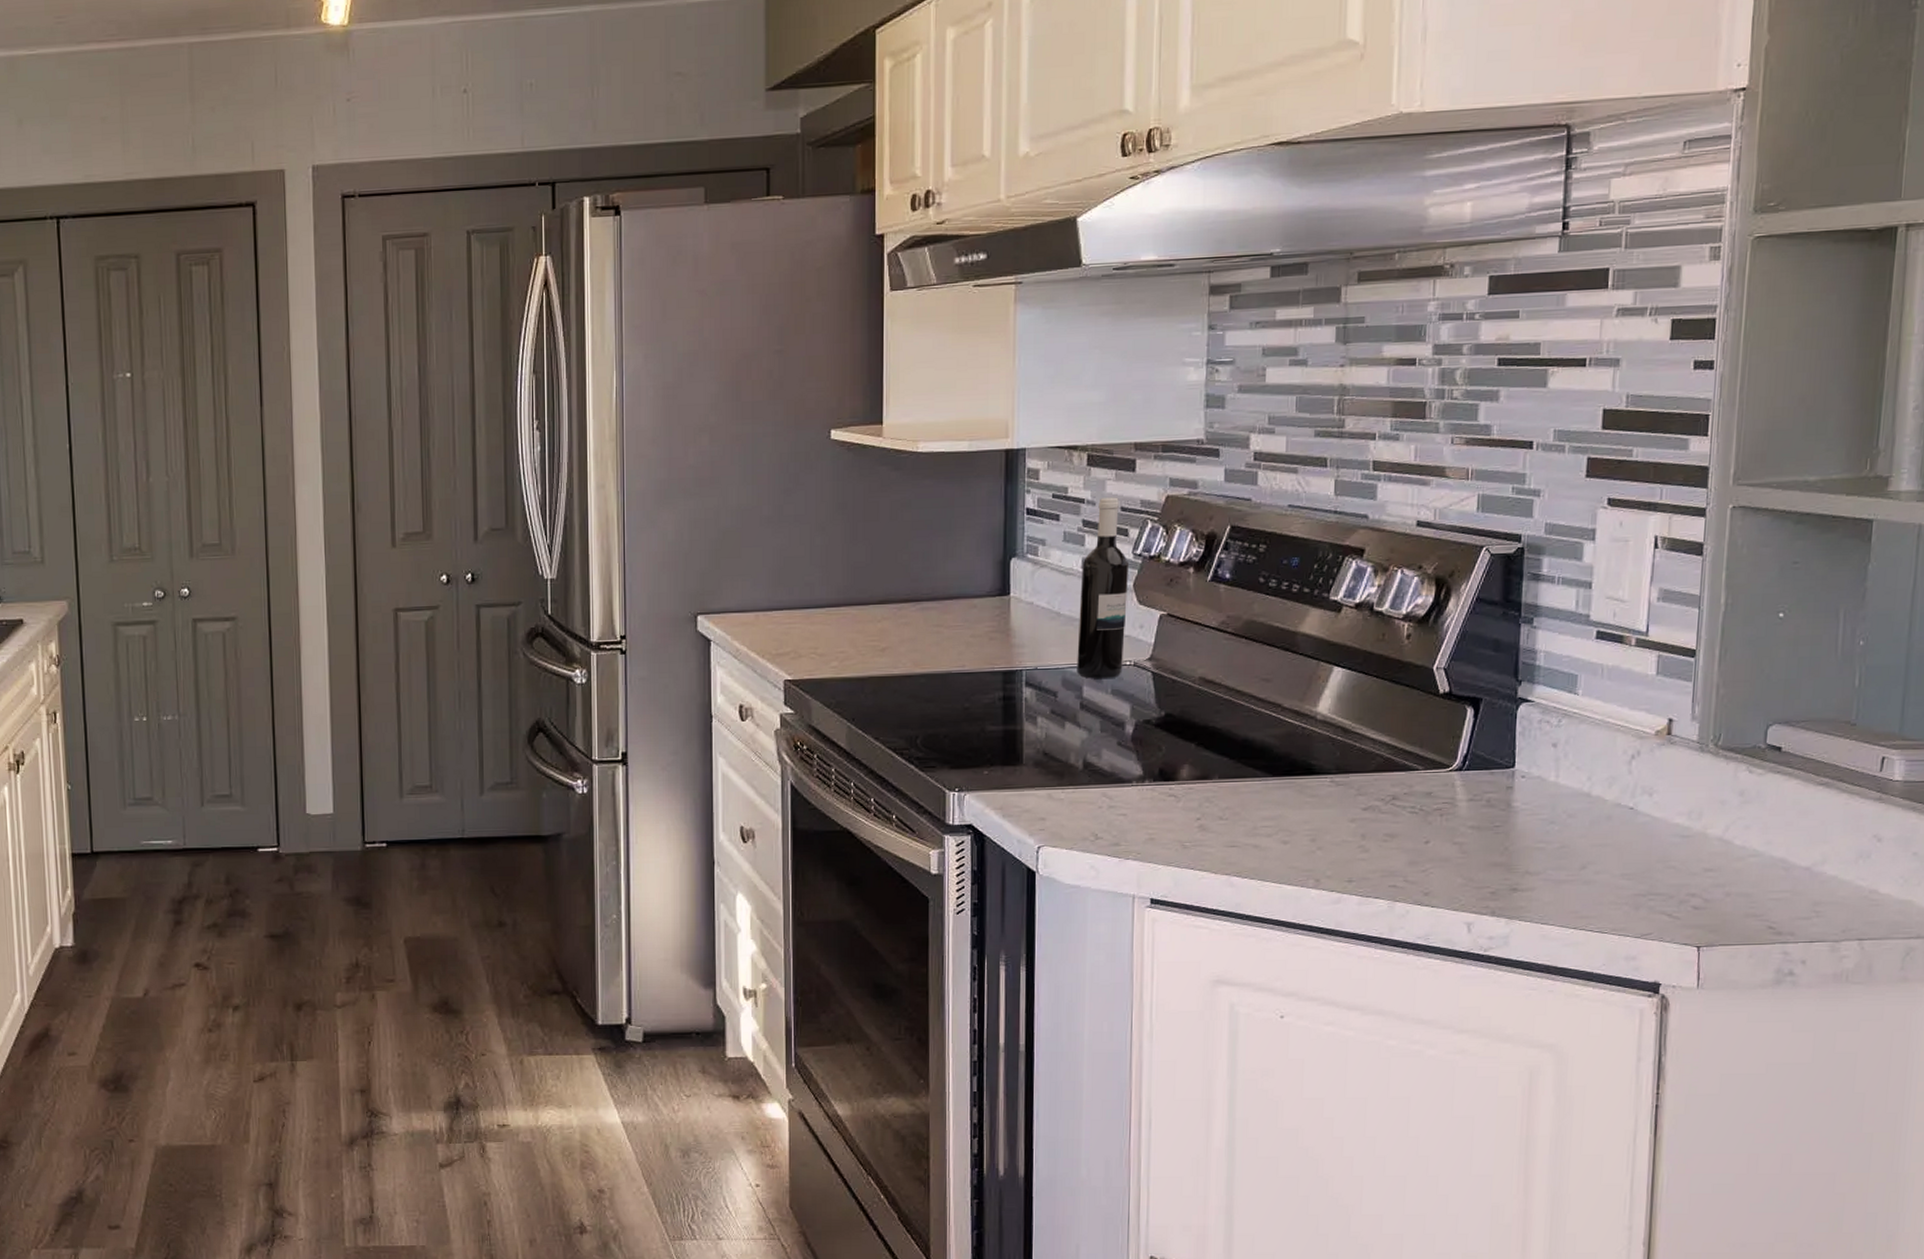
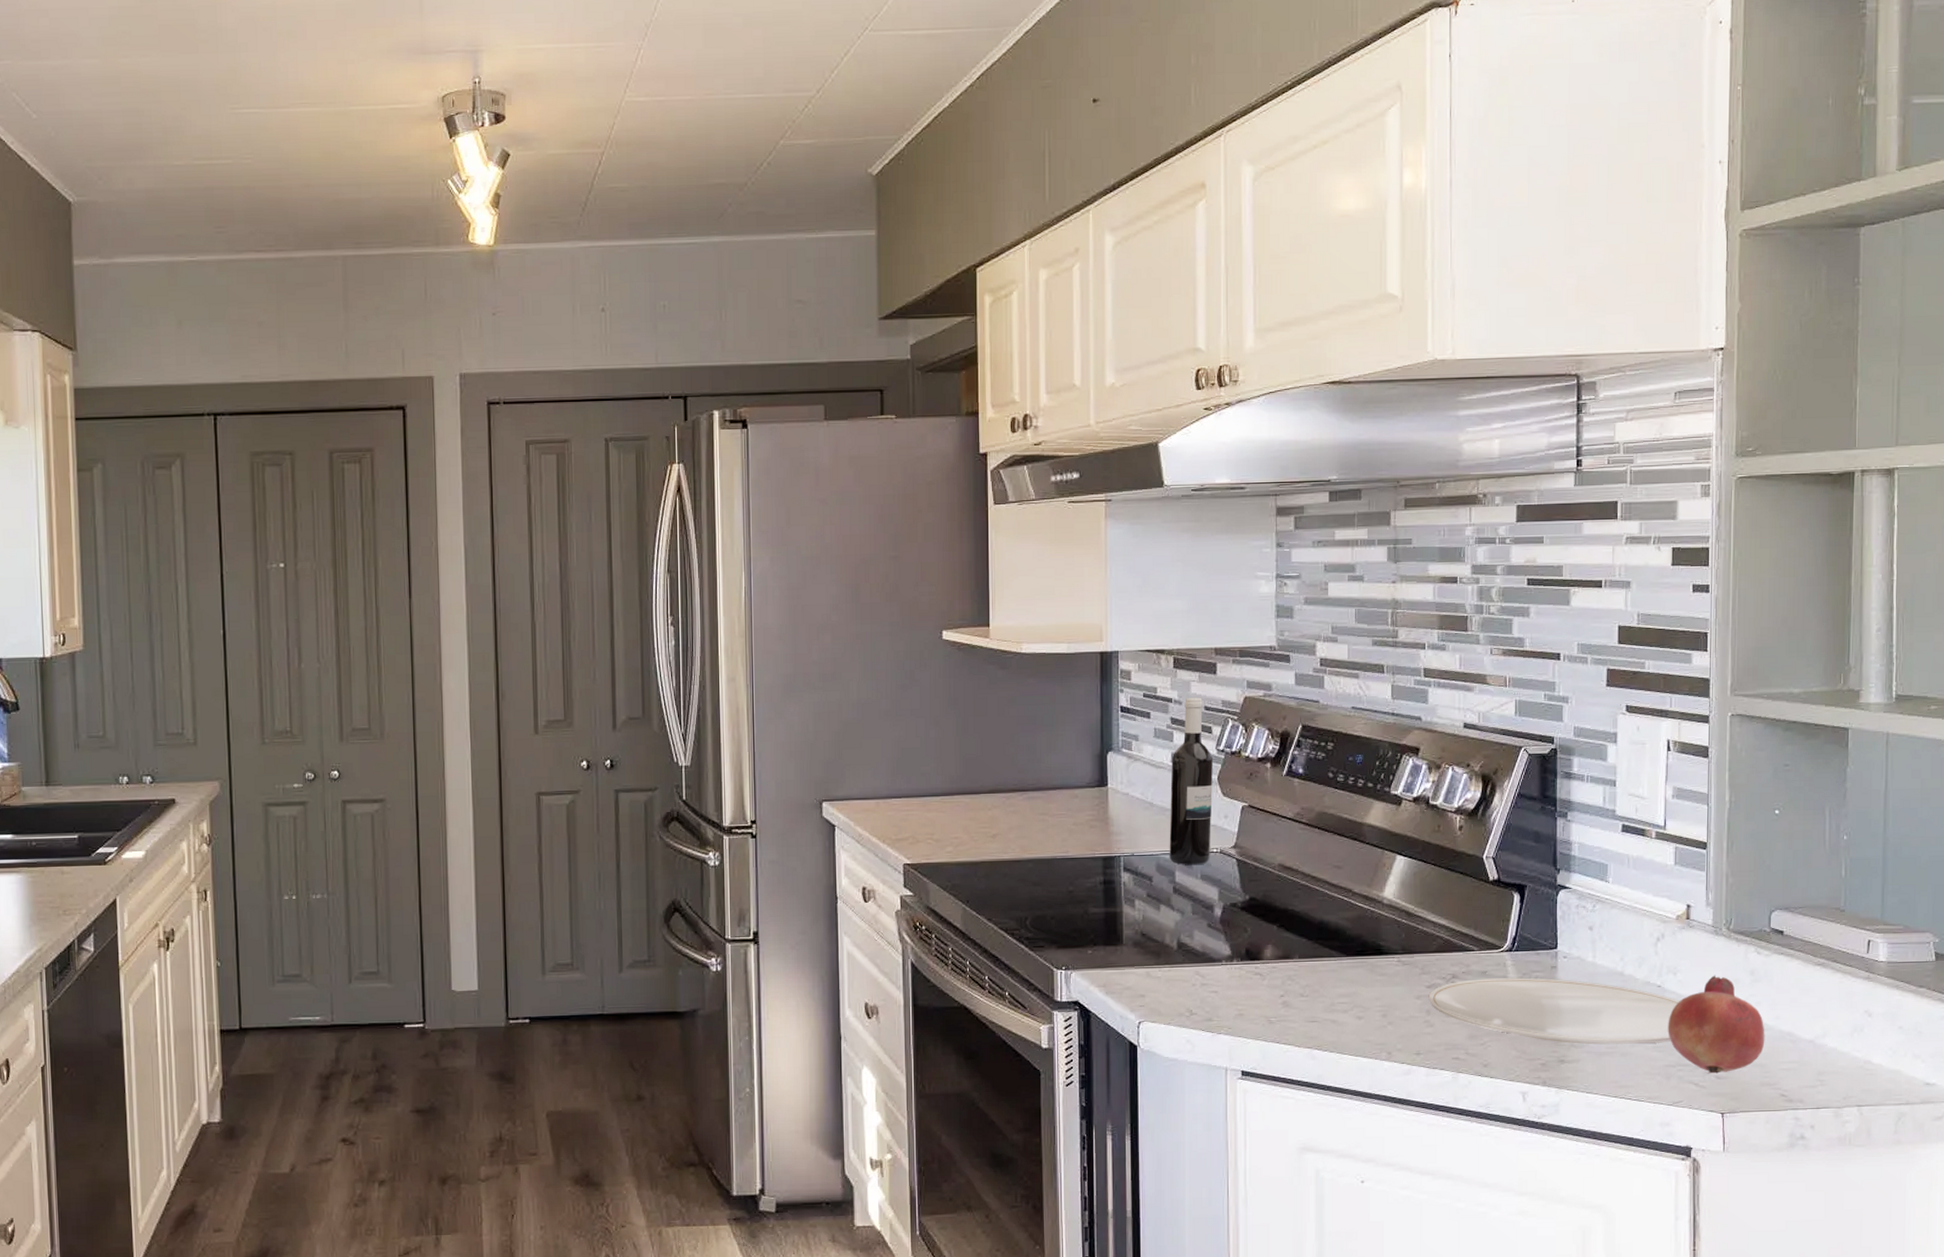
plate: none [1364,799,1655,872] -> present [1428,977,1680,1045]
fruit: none [1639,796,1754,904] -> present [1668,975,1765,1074]

